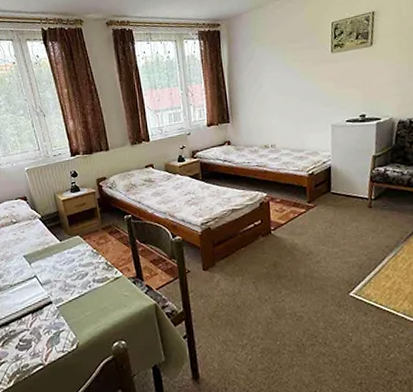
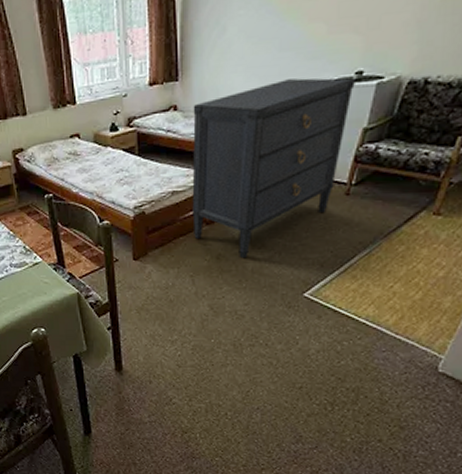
dresser: none [242,119,361,265] -> present [192,78,355,259]

